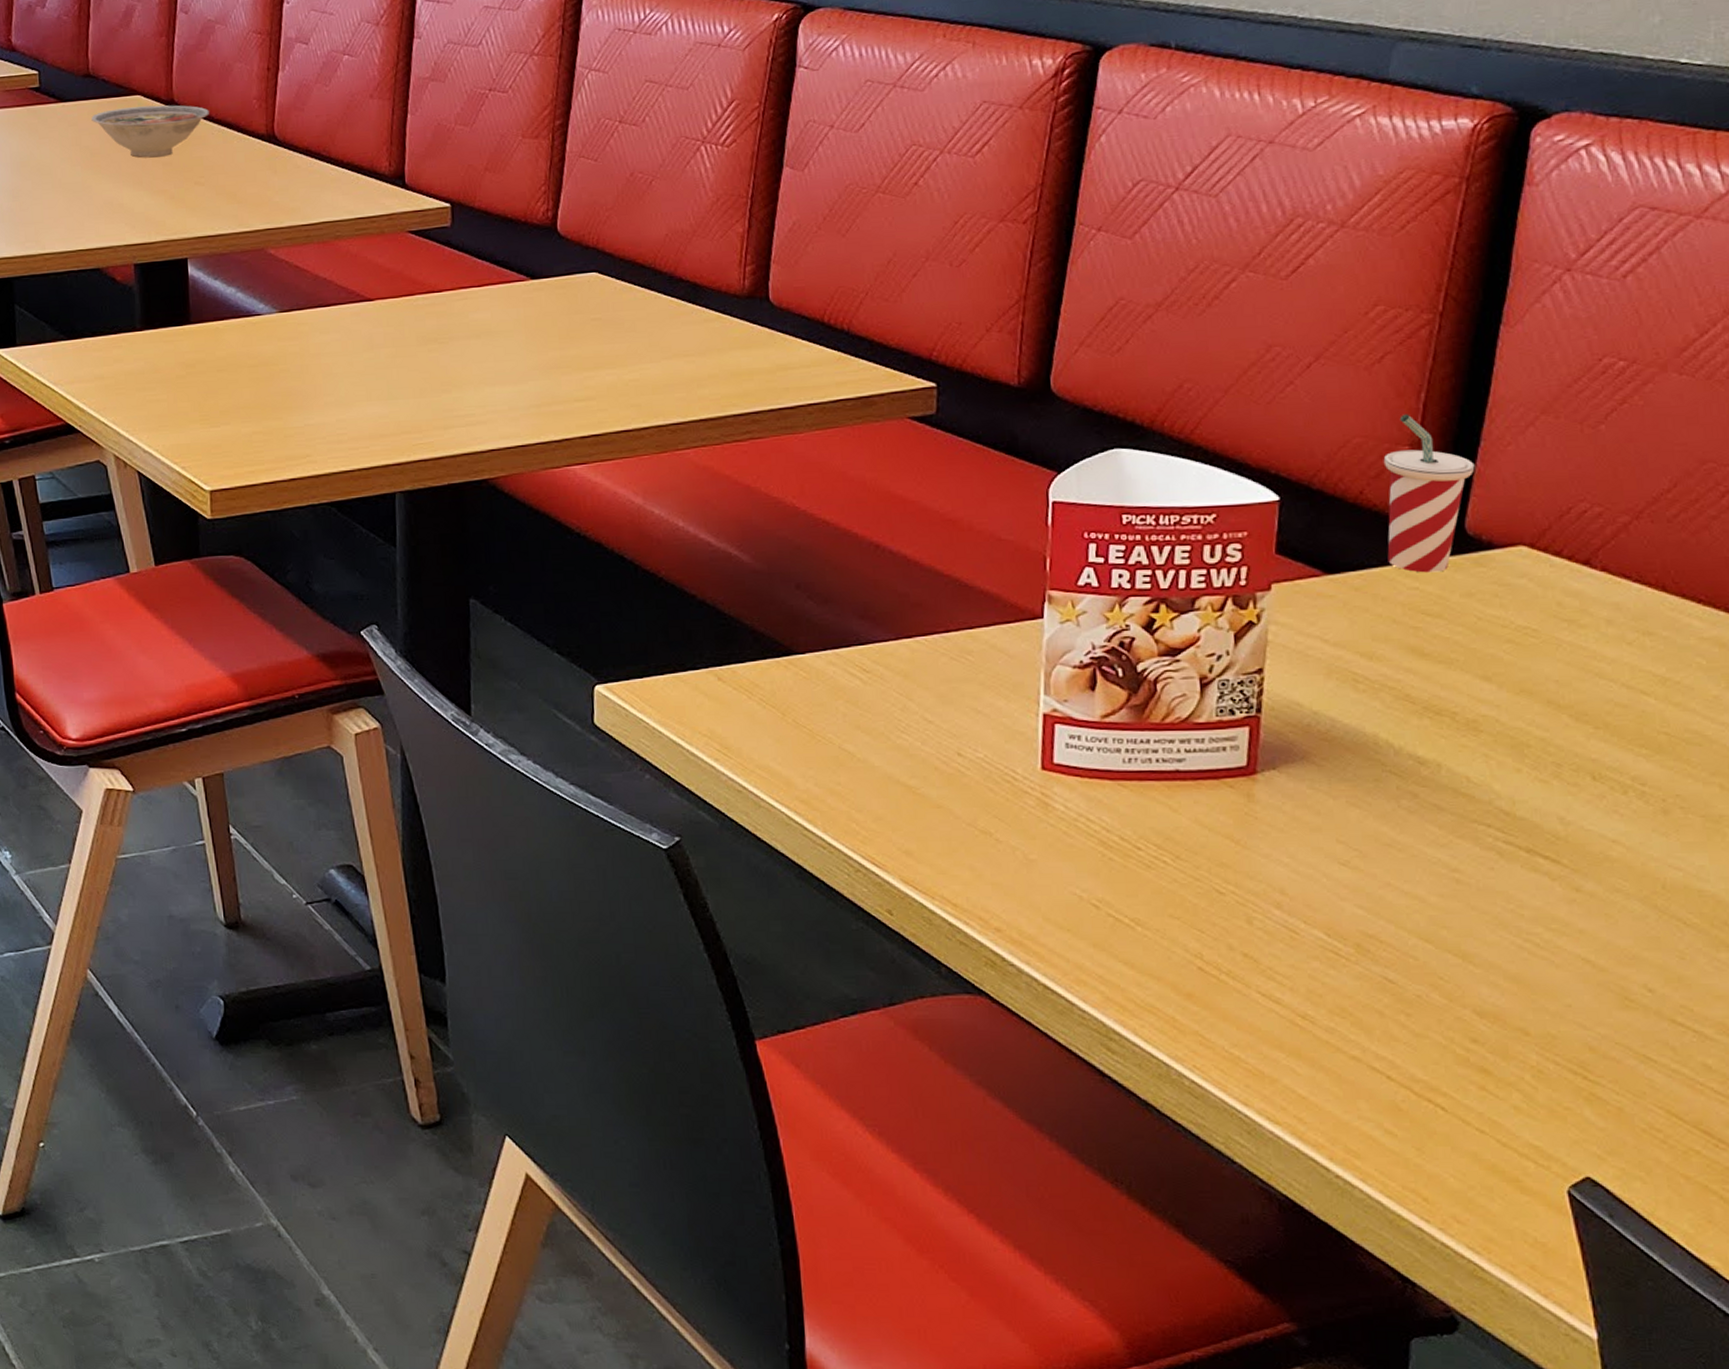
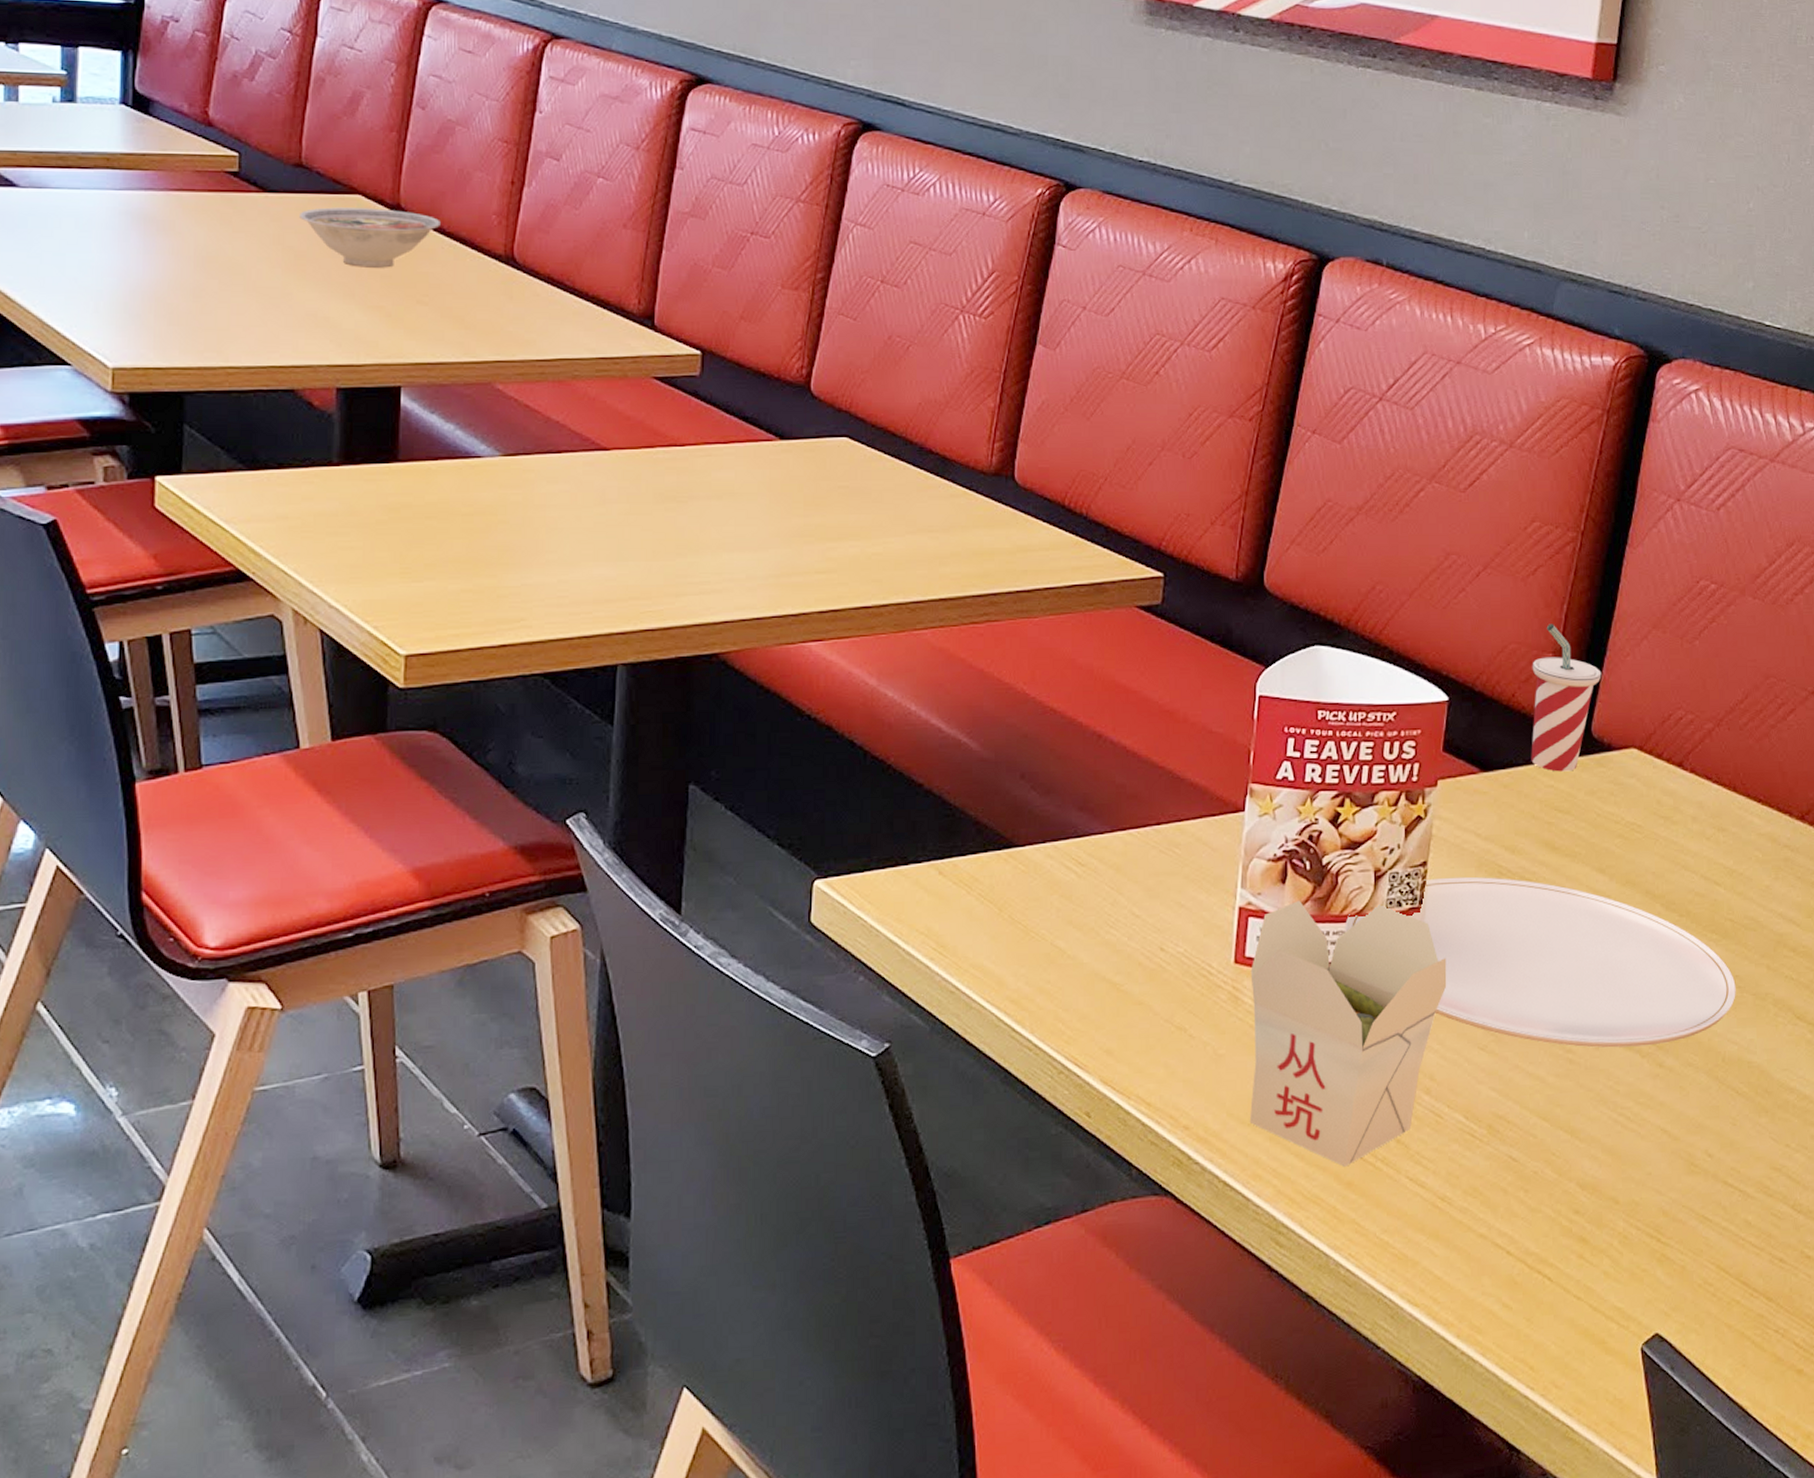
takeout container: none [1060,707,1296,978] -> present [1249,900,1447,1167]
plate: none [1168,684,1678,869] -> present [1345,876,1736,1048]

